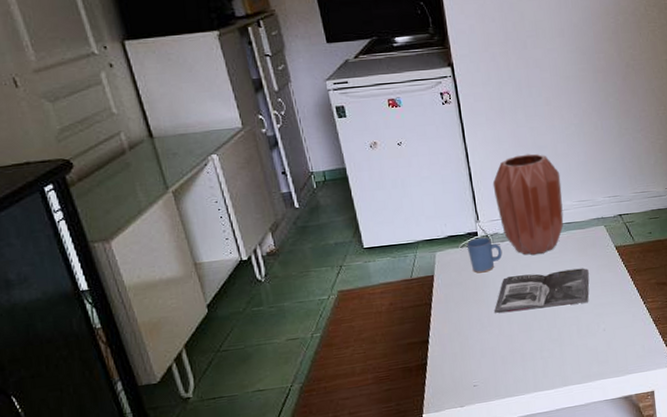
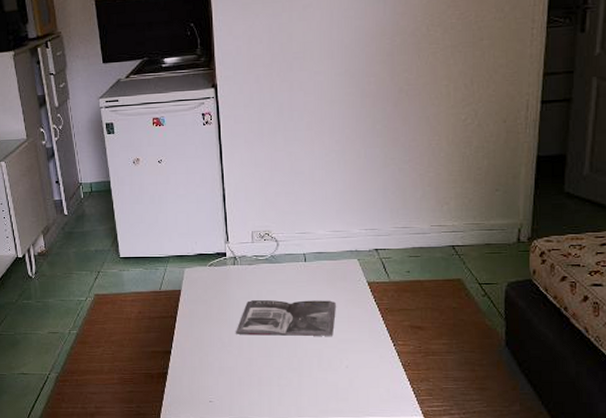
mug: present [466,237,503,273] -> none [214,258,249,293]
vase: present [492,154,564,255] -> none [245,179,316,281]

